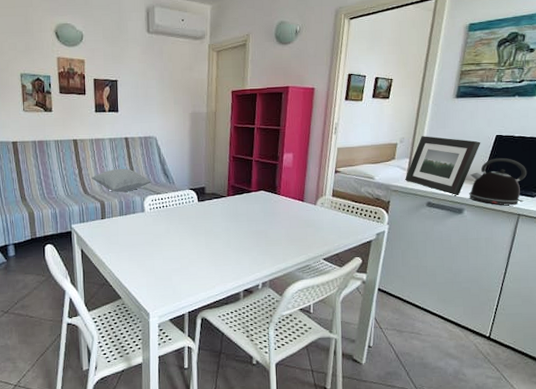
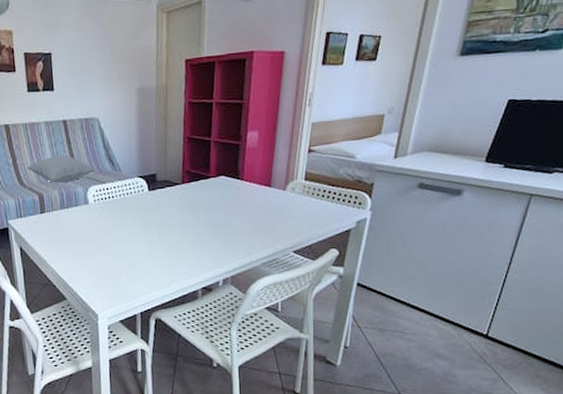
picture frame: present [405,136,481,196] -> none [393,104,489,175]
kettle: present [469,157,527,206] -> none [471,127,545,185]

